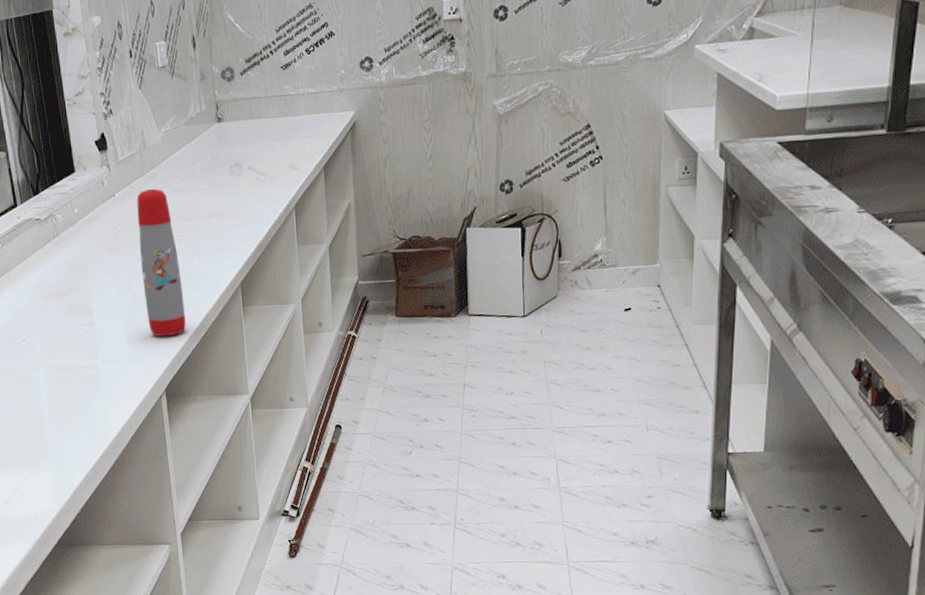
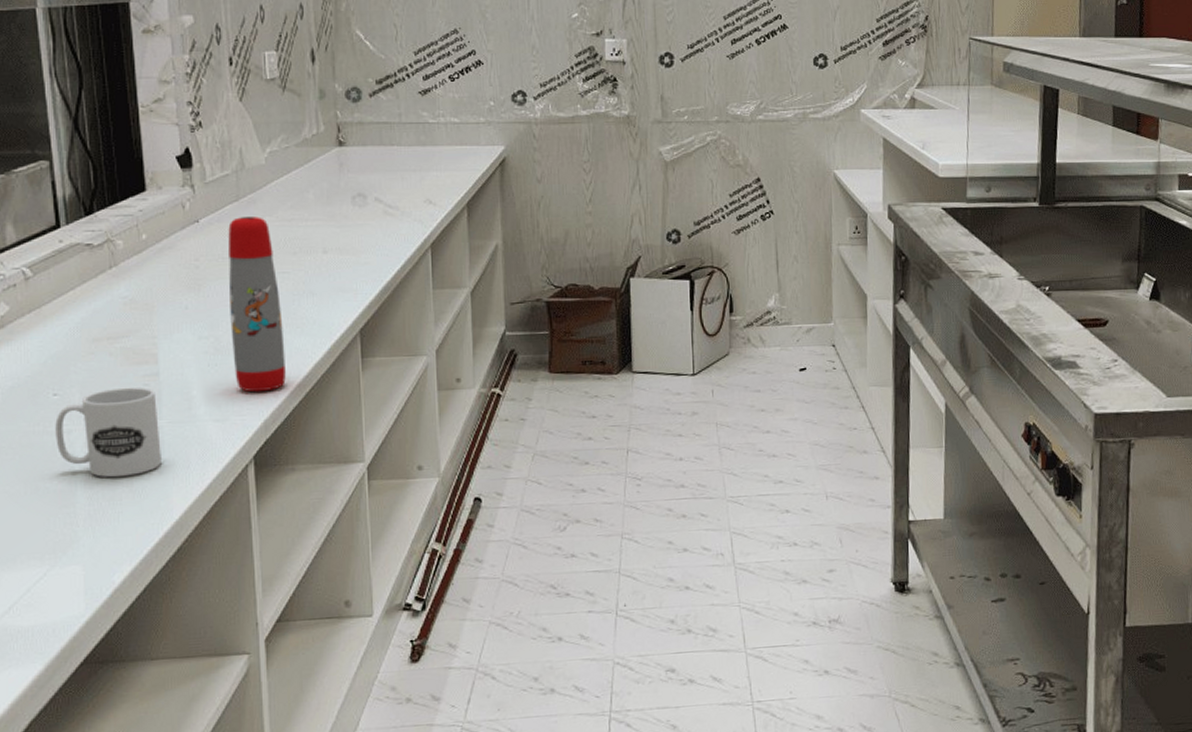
mug: none [25,333,100,405] -> present [55,387,161,477]

